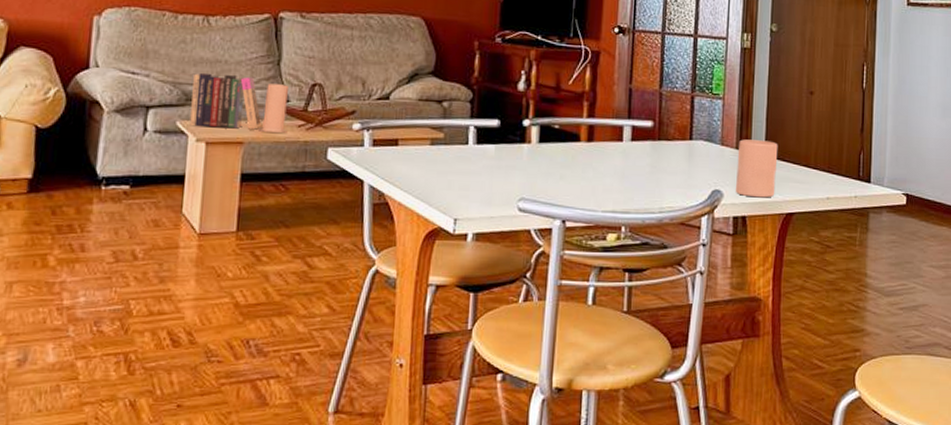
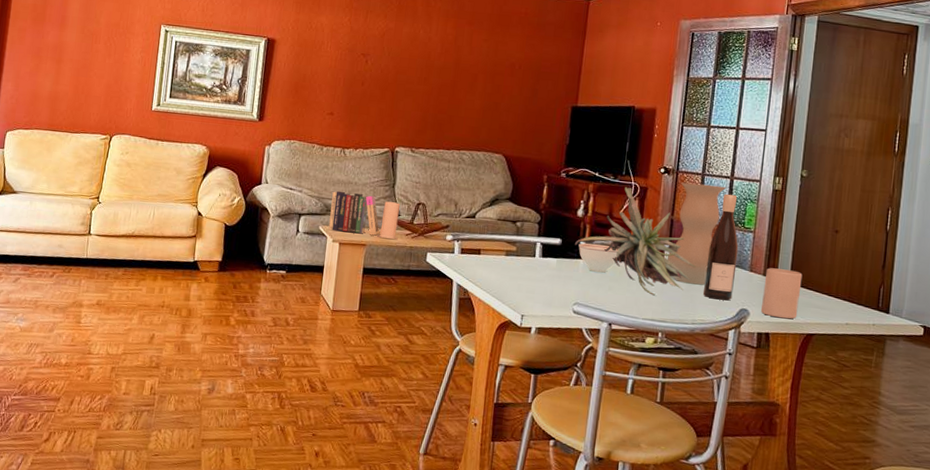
plant: none [517,51,660,182] -> present [575,186,696,296]
bowl: none [521,123,569,160] -> present [578,243,618,274]
vase: none [628,43,690,165] -> present [668,182,726,285]
bottle: none [669,54,707,182] -> present [702,193,739,301]

